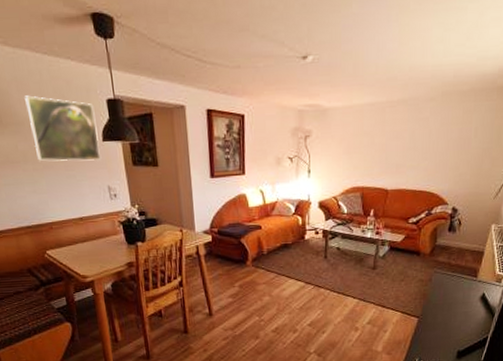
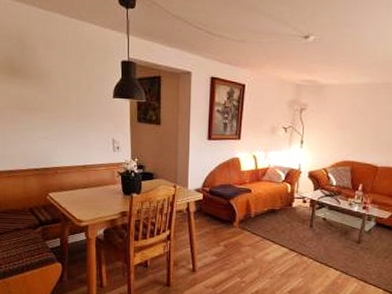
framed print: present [24,95,101,162] -> none [50,52,110,116]

